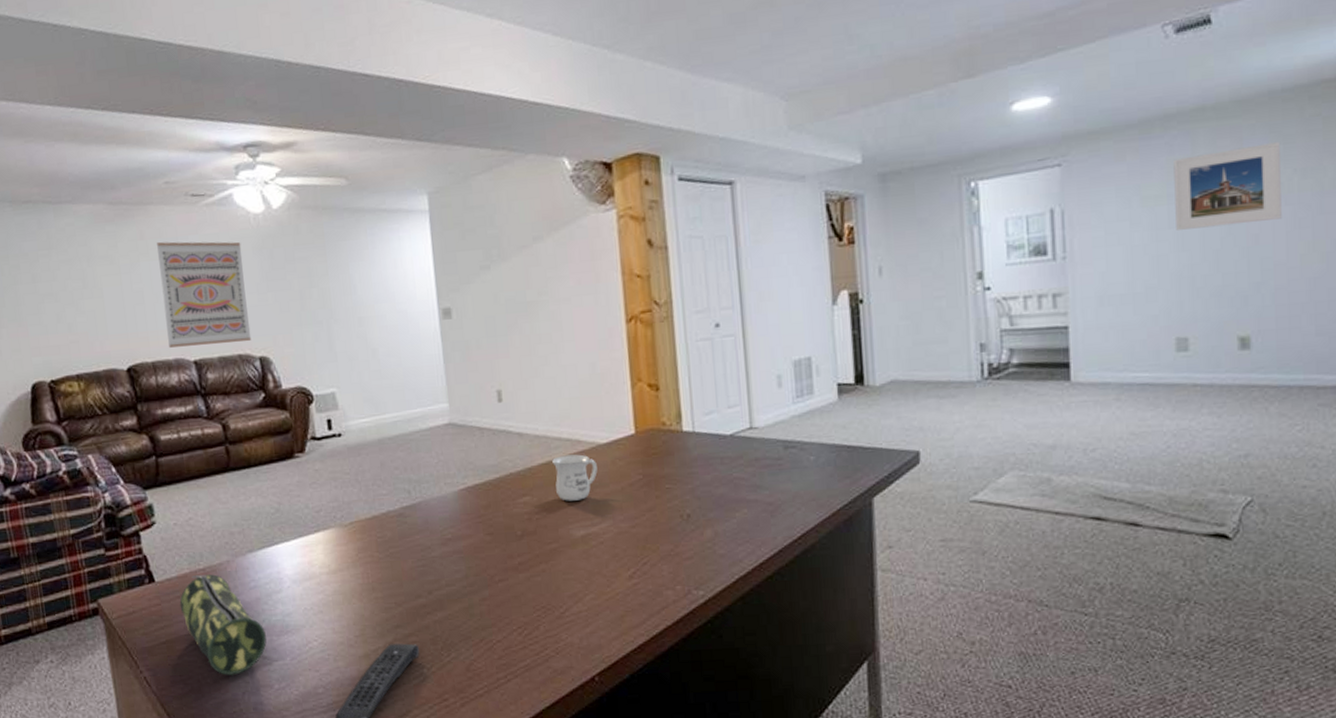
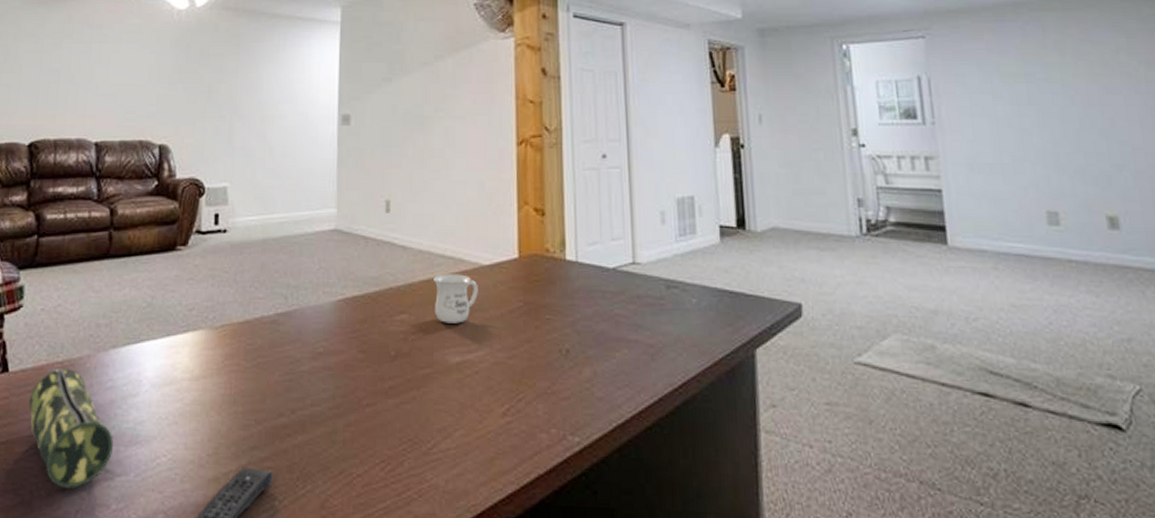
wall art: present [157,241,252,348] -> none [74,27,161,128]
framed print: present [1173,142,1282,230] -> none [1027,36,1134,107]

